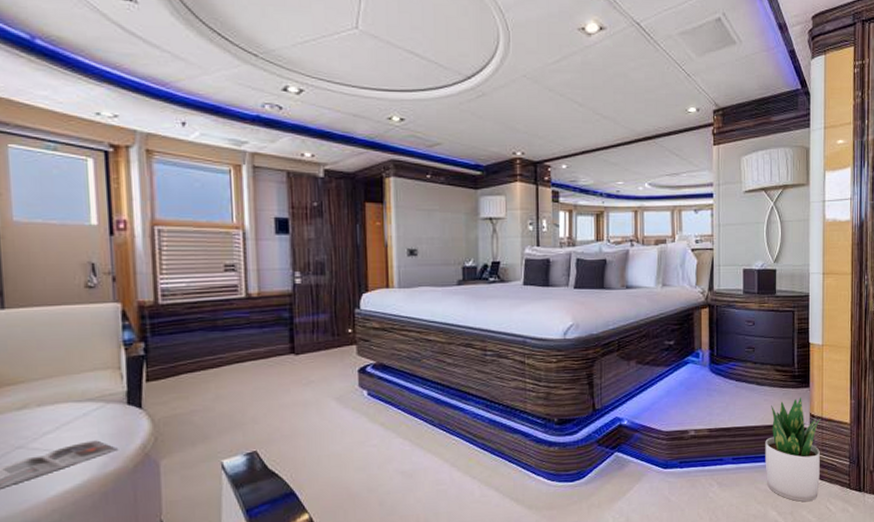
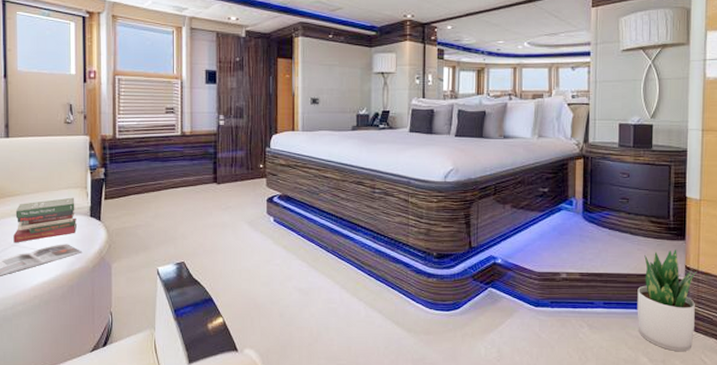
books: none [17,381,109,445] -> present [13,197,77,243]

